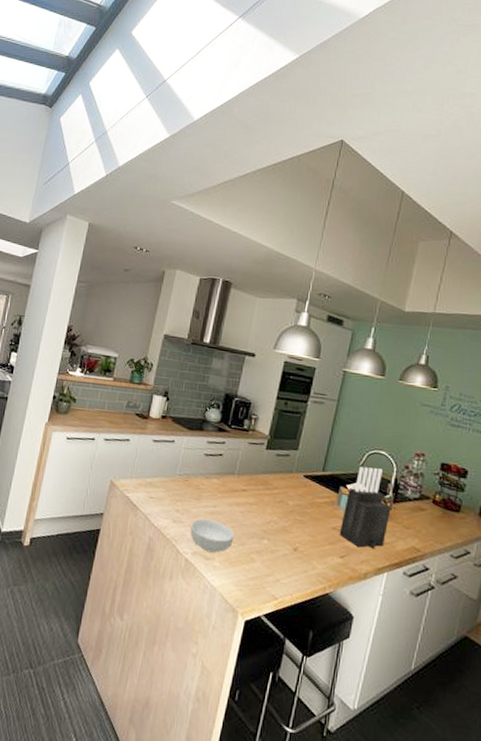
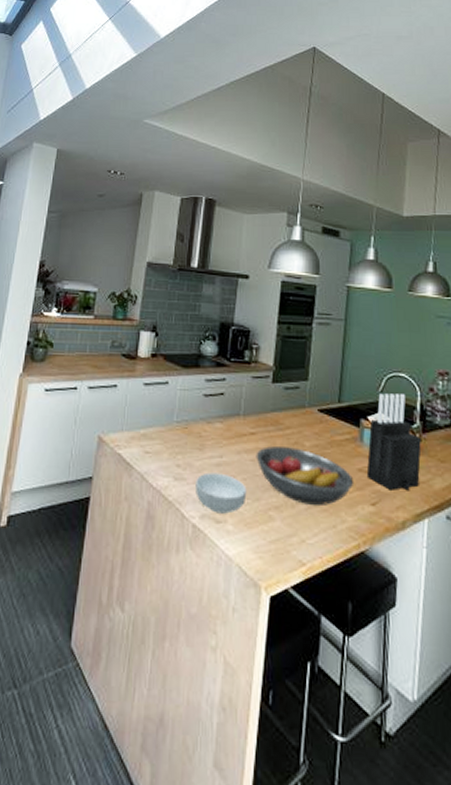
fruit bowl: none [245,502,328,554] -> present [256,446,354,507]

